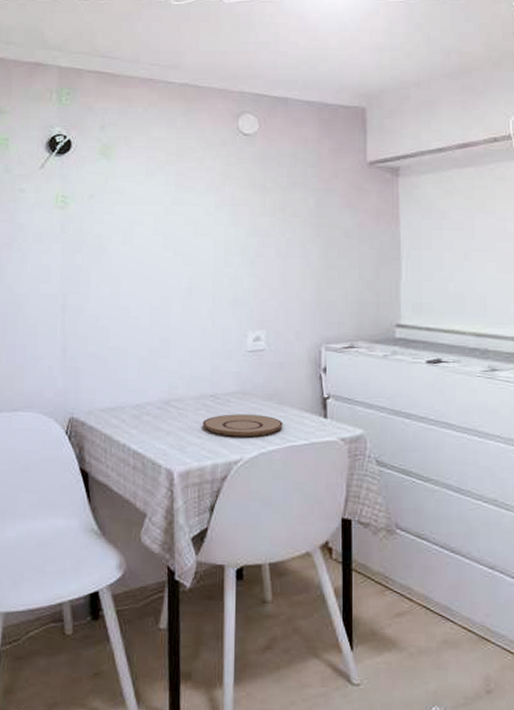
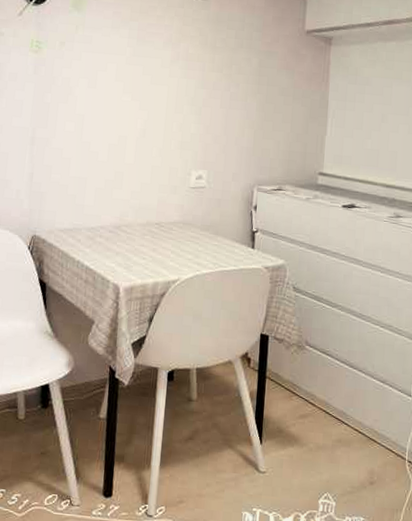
plate: present [202,414,283,437] -> none [147,240,217,261]

